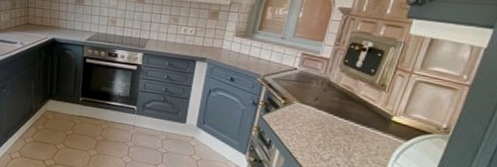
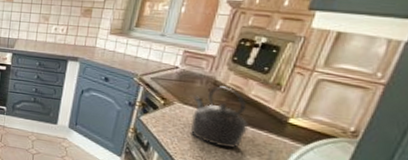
kettle: none [308,86,358,145] -> present [191,86,248,148]

